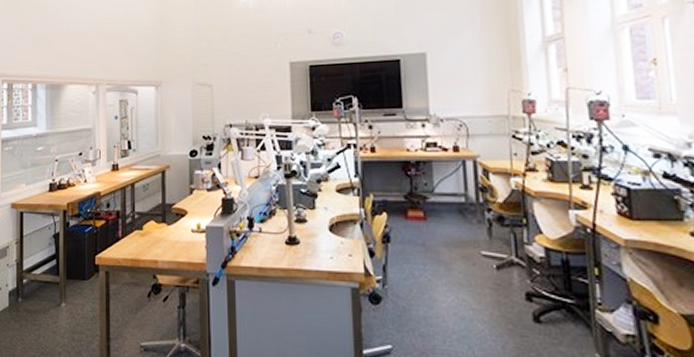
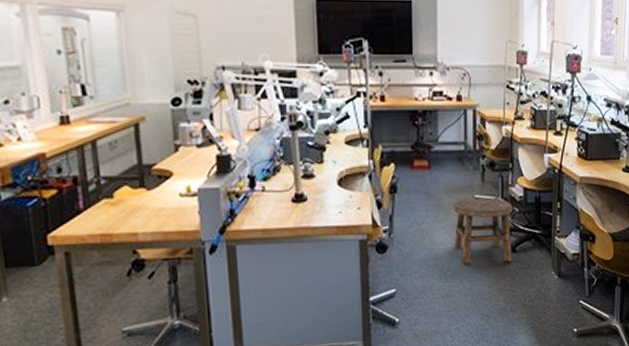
stool: none [455,255,537,333] -> present [453,198,513,264]

